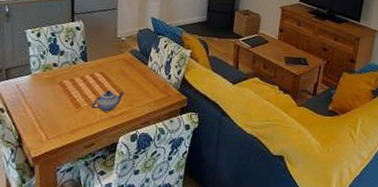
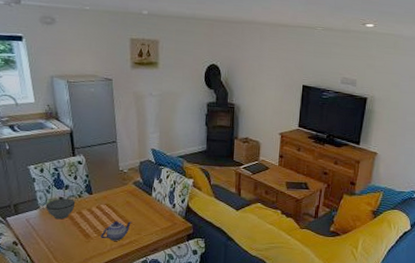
bowl: none [37,64,69,87] -> present [45,198,76,220]

